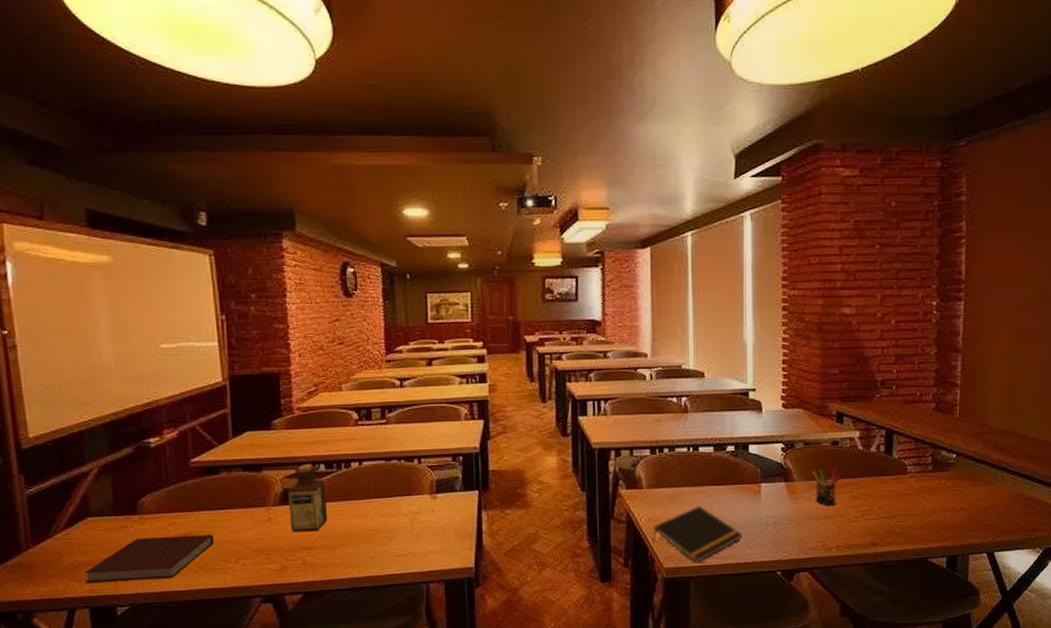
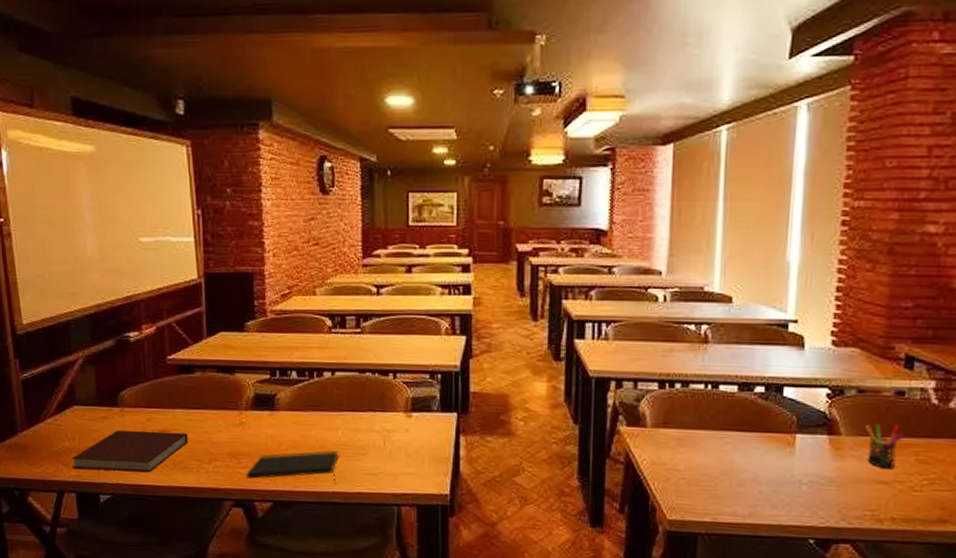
notepad: none [275,536,368,573] -> present [246,450,339,482]
bottle: present [288,463,328,532] -> none [259,369,299,439]
notepad: present [652,506,742,563] -> none [655,453,768,519]

